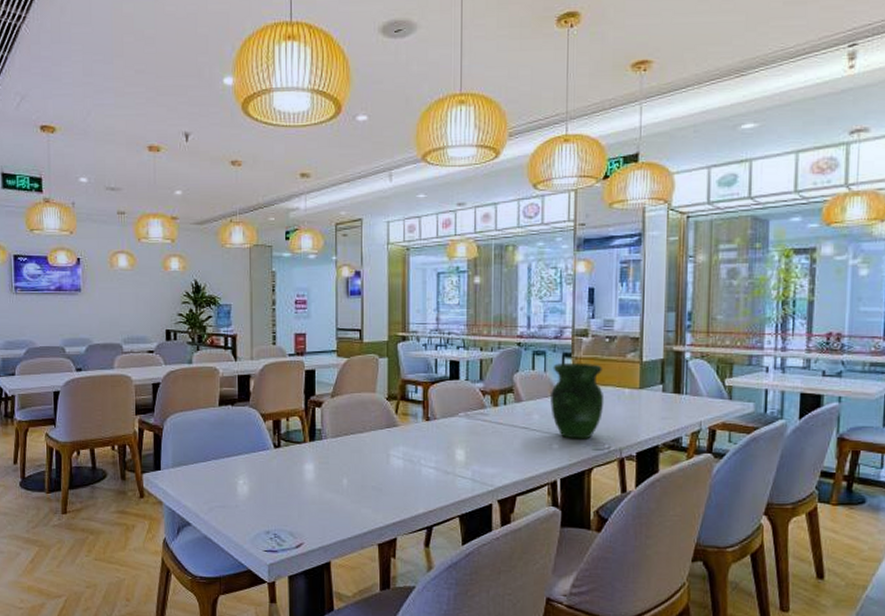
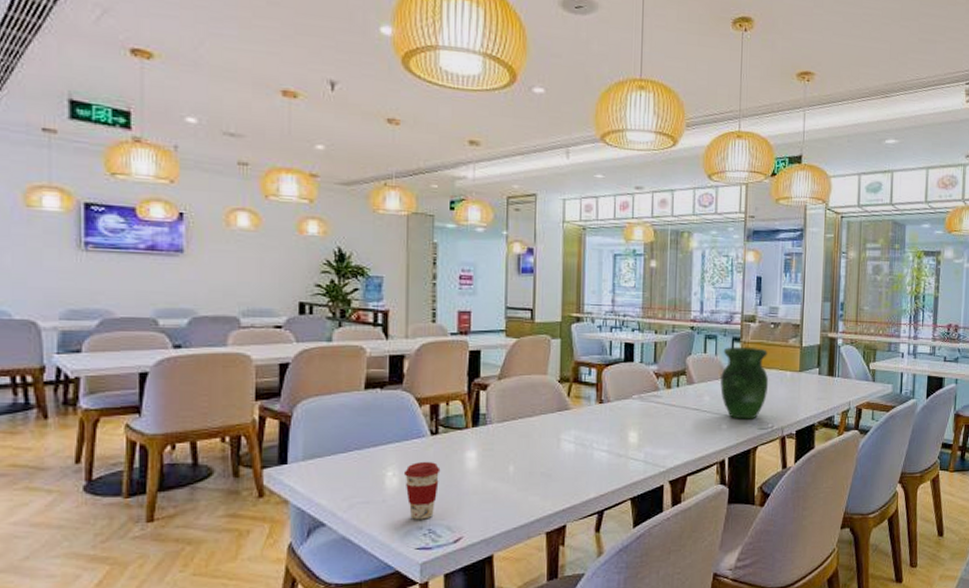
coffee cup: none [252,471,283,525] -> present [403,461,441,520]

